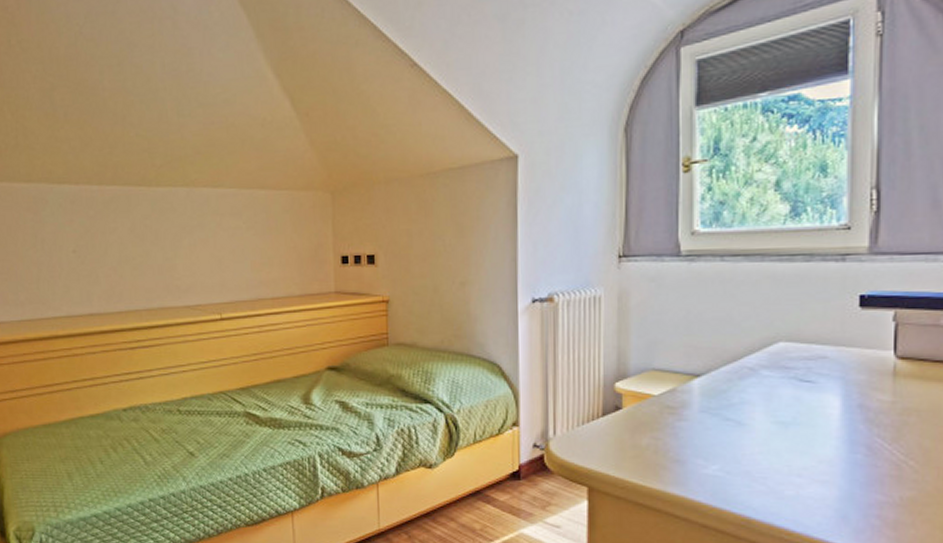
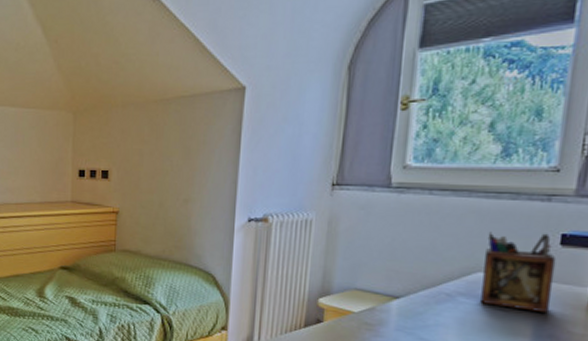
desk organizer: none [785,295,857,382] -> present [480,231,557,314]

